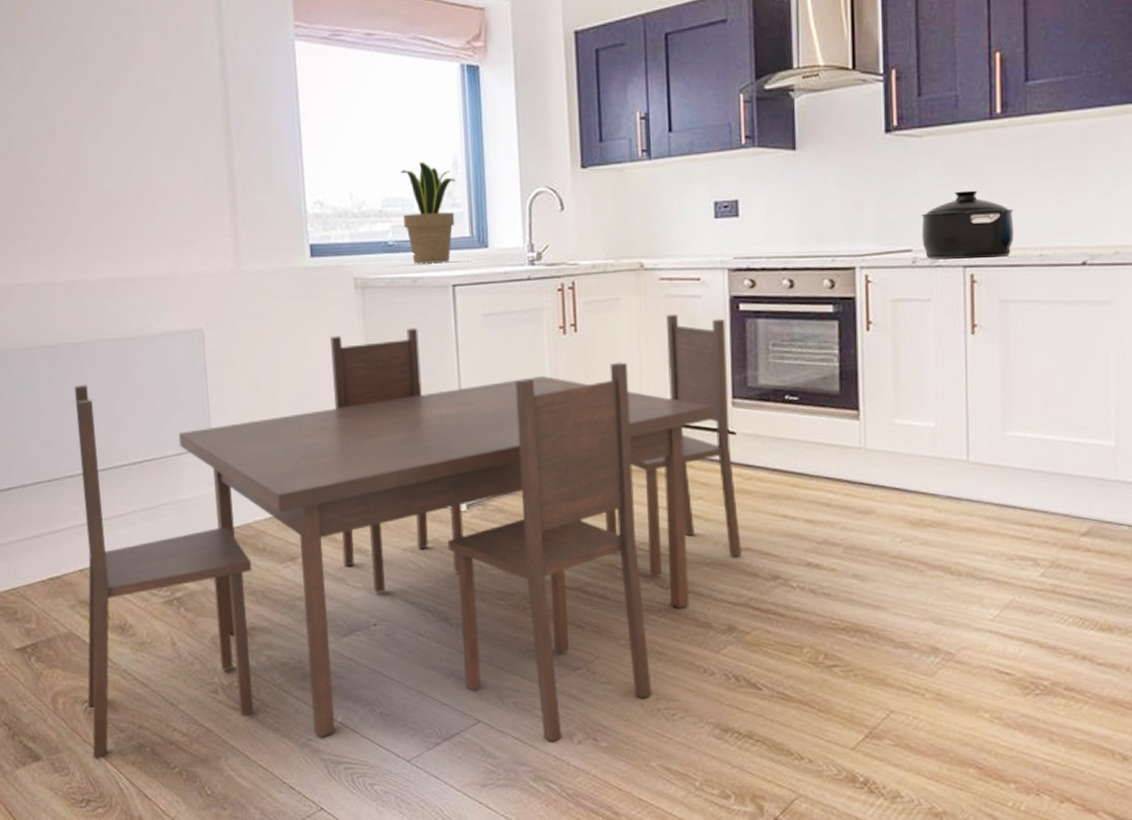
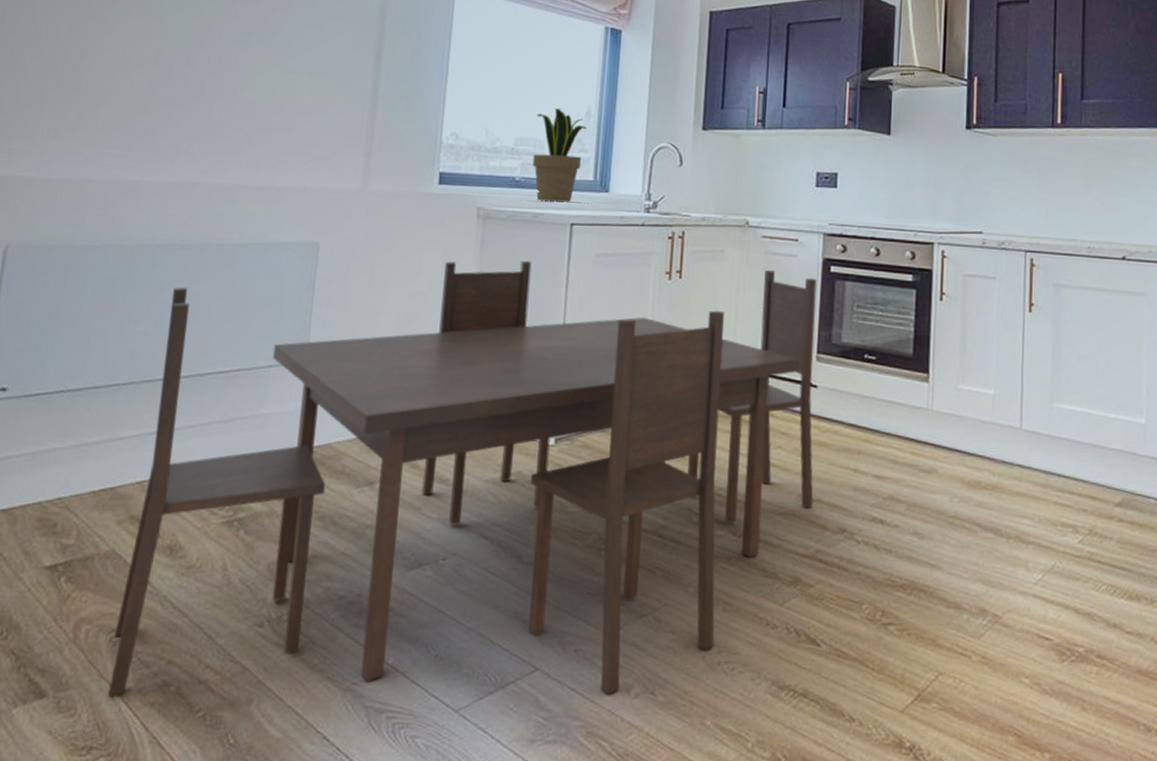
saucepan: present [922,190,1014,260] -> none [991,185,1068,246]

